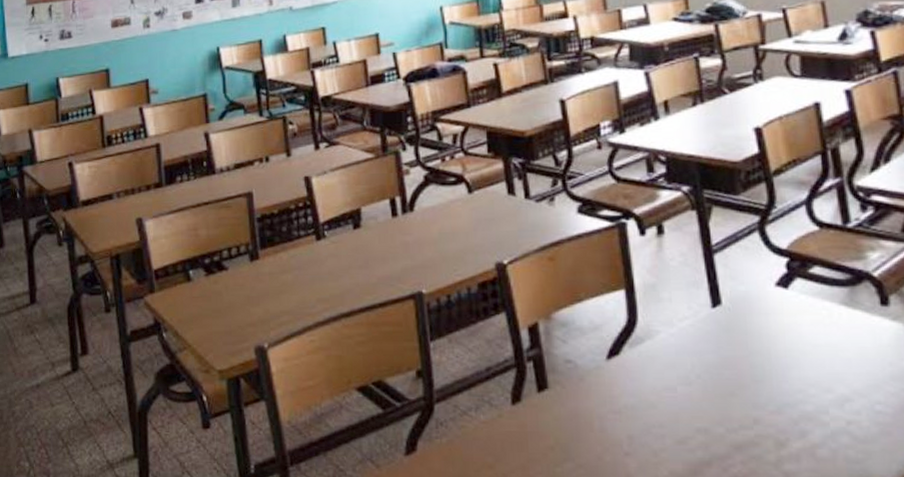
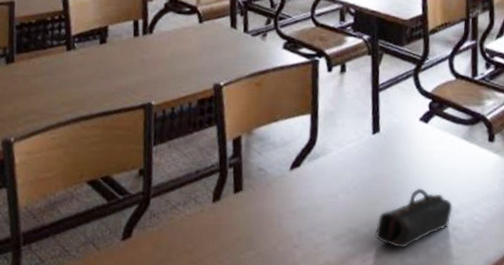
pencil case: none [734,372,842,451] -> present [374,188,453,248]

